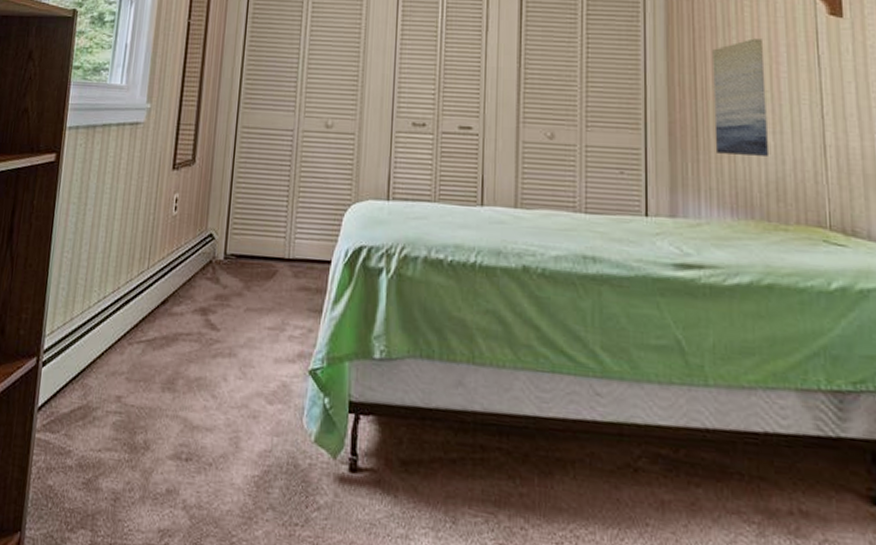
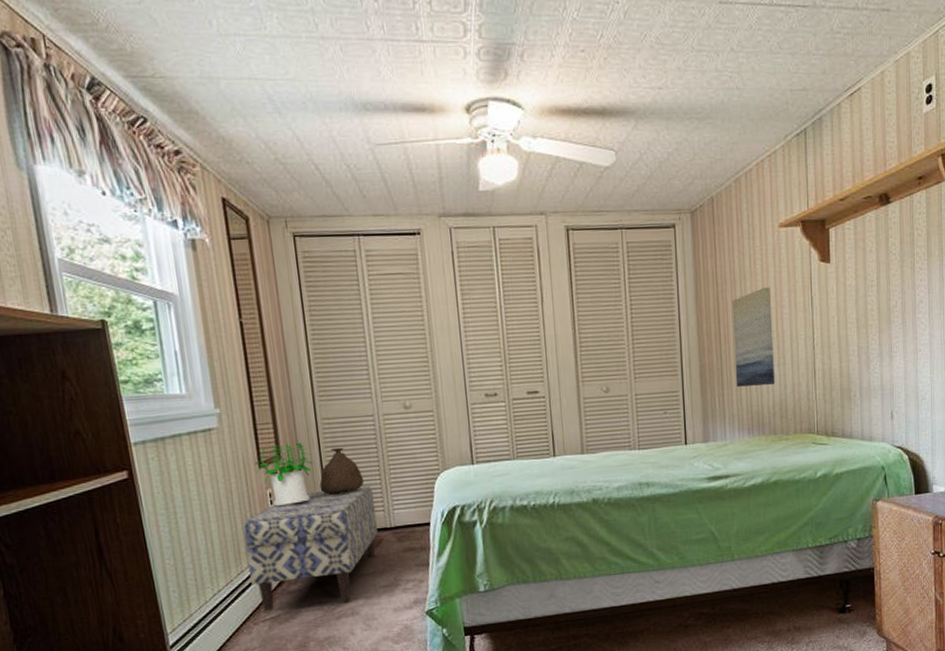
bench: none [137,203,278,337] -> present [243,486,378,612]
potted plant: none [170,147,225,214] -> present [255,442,313,506]
bag: none [225,159,270,211] -> present [319,447,364,495]

